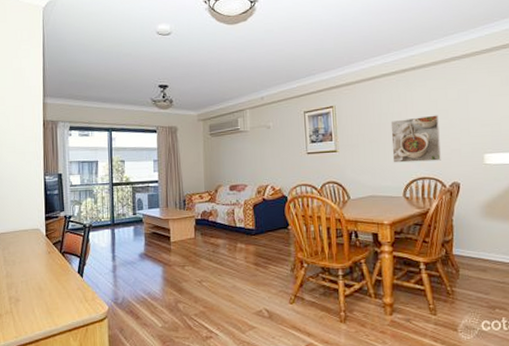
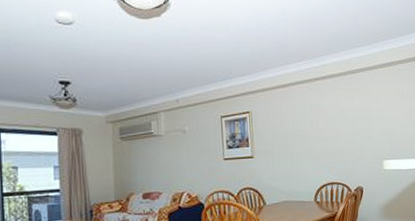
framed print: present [390,115,441,163] -> none [303,123,348,169]

